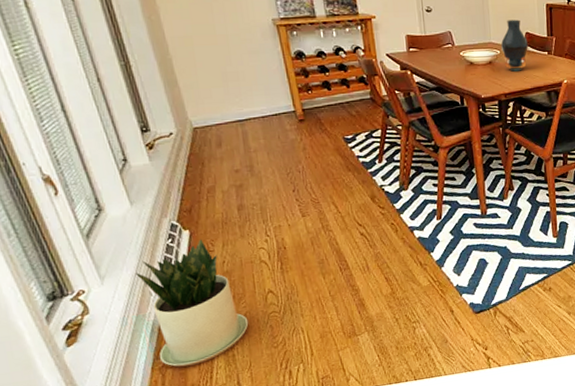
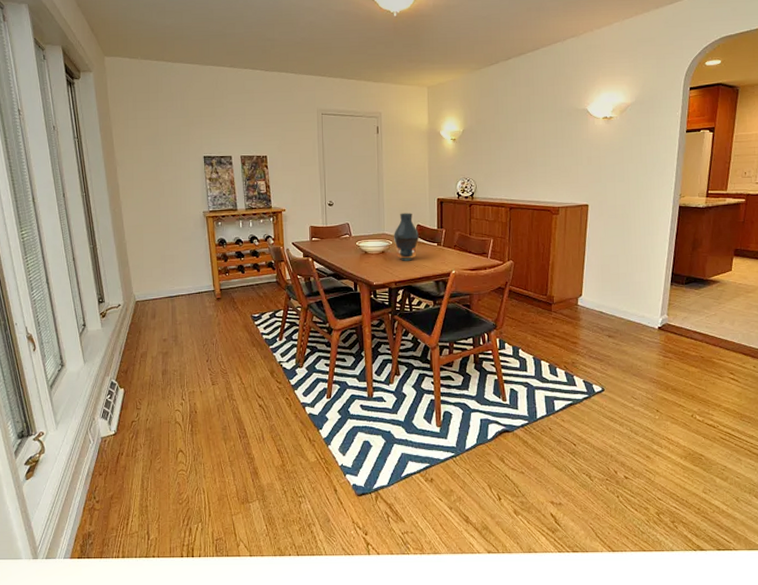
planter: present [136,239,249,368] -> none [81,397,161,510]

